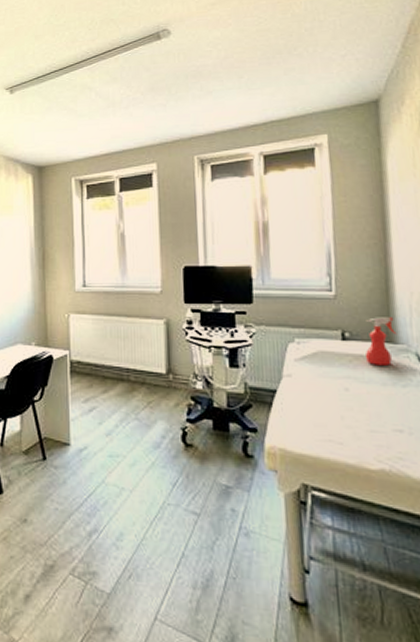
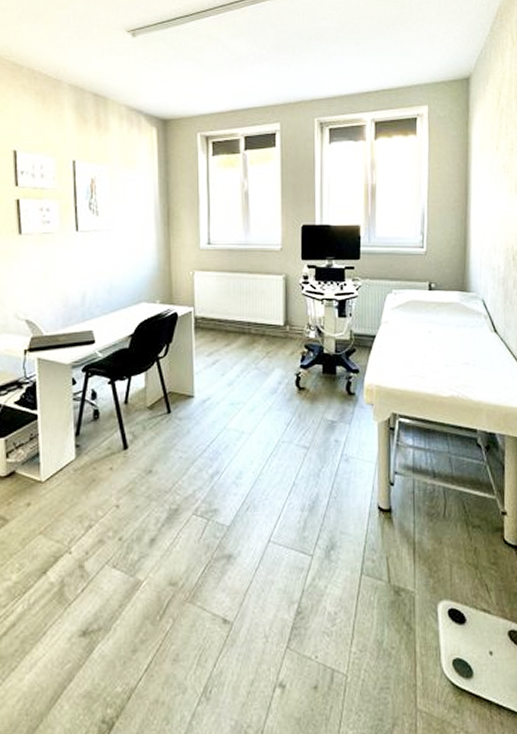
spray bottle: present [366,317,398,366] -> none [446,270,470,311]

